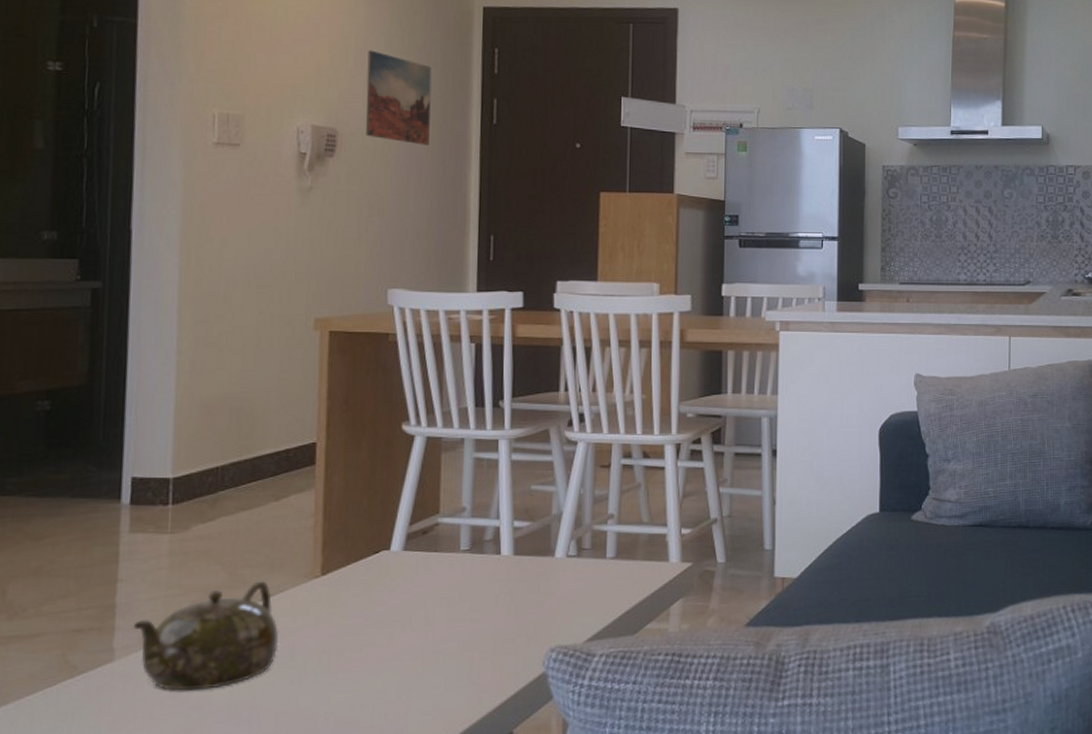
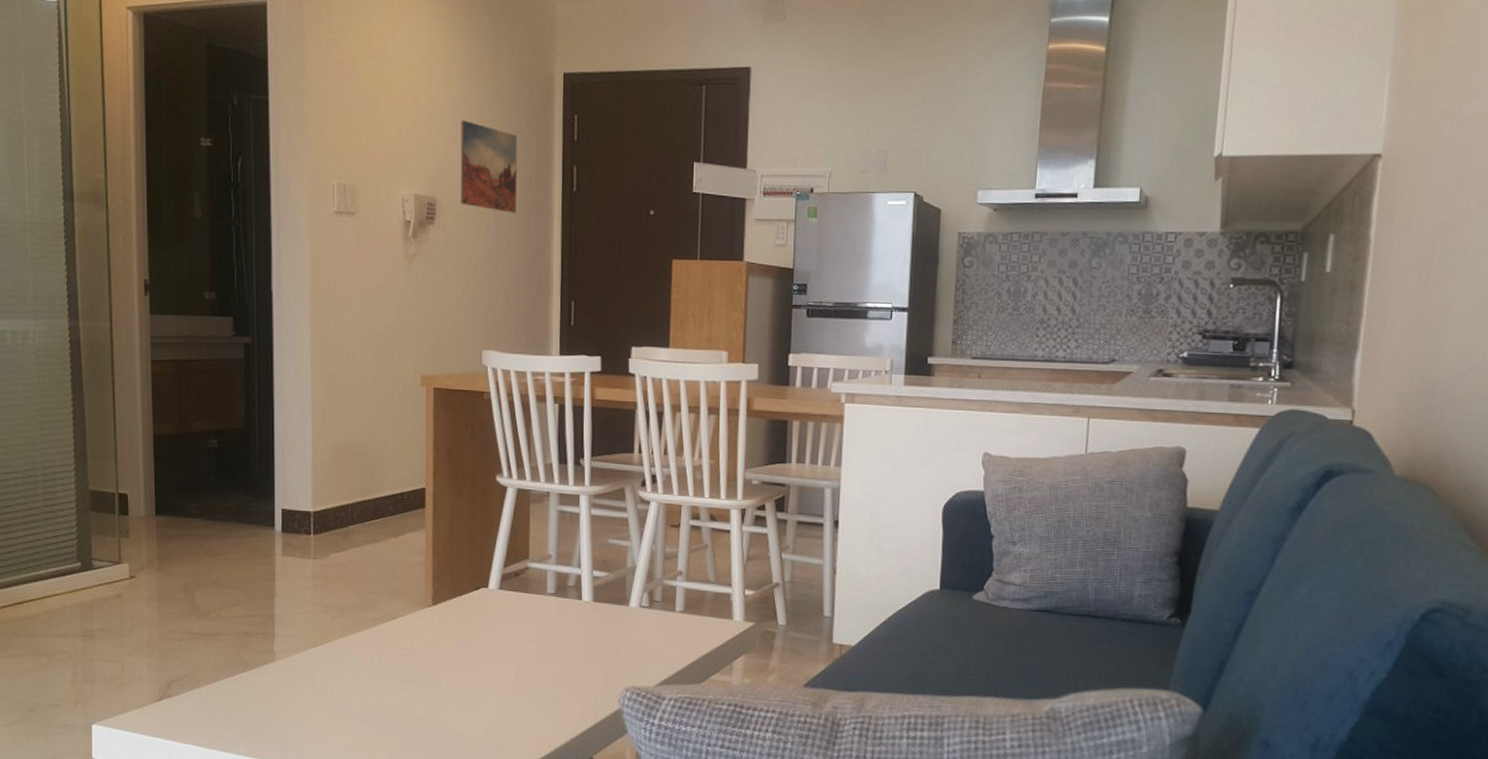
teapot: present [133,580,280,691] -> none [288,604,400,692]

